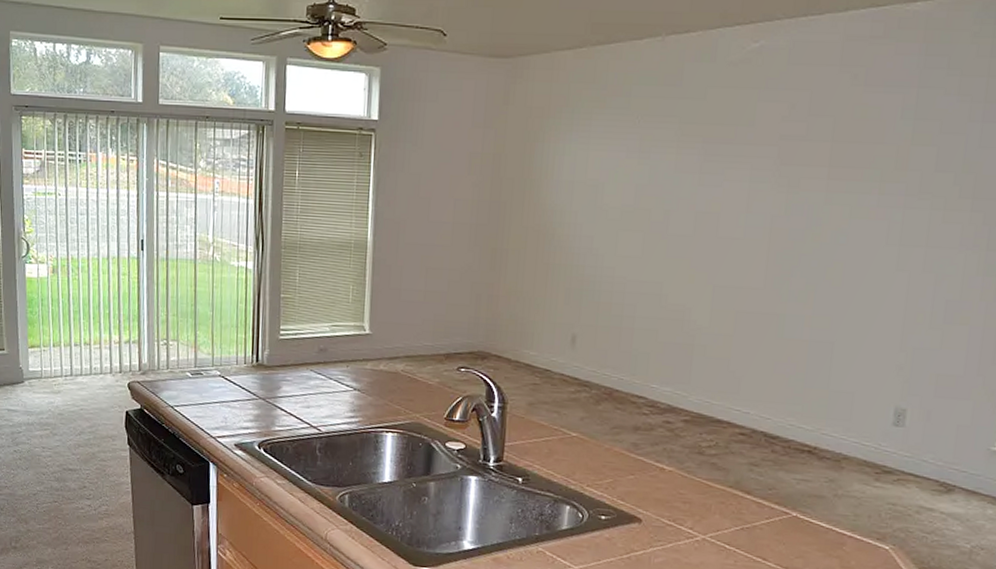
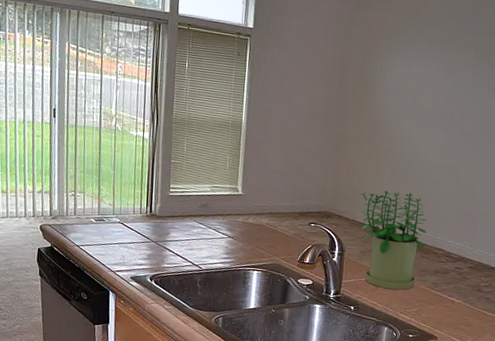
potted plant: none [524,319,621,454] -> present [358,190,427,290]

